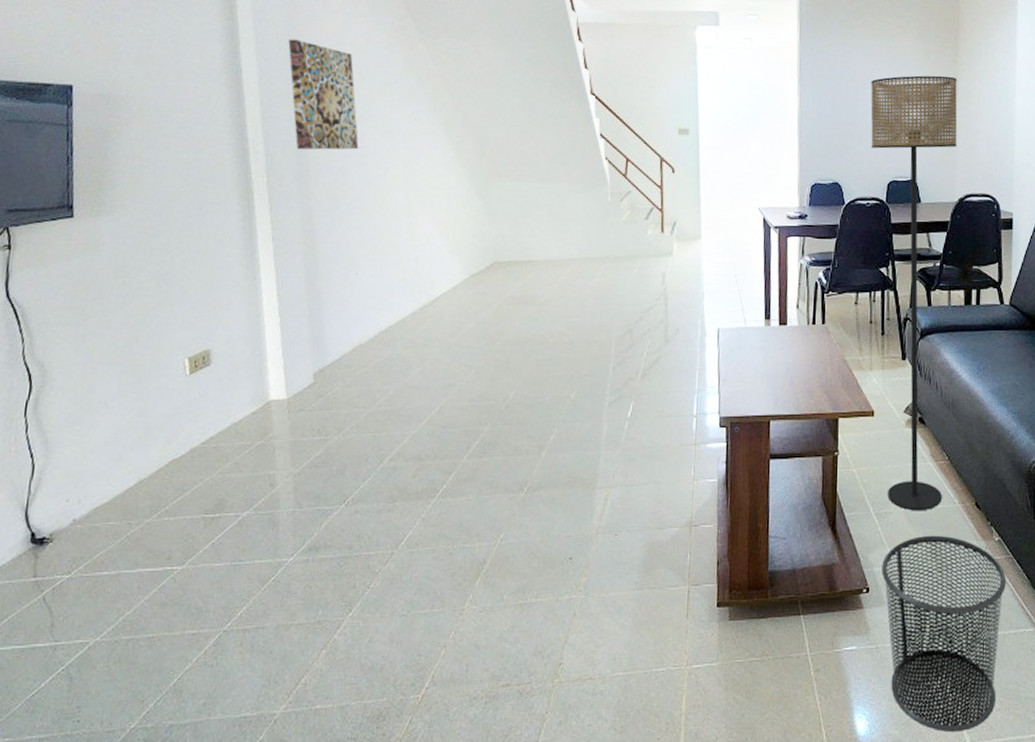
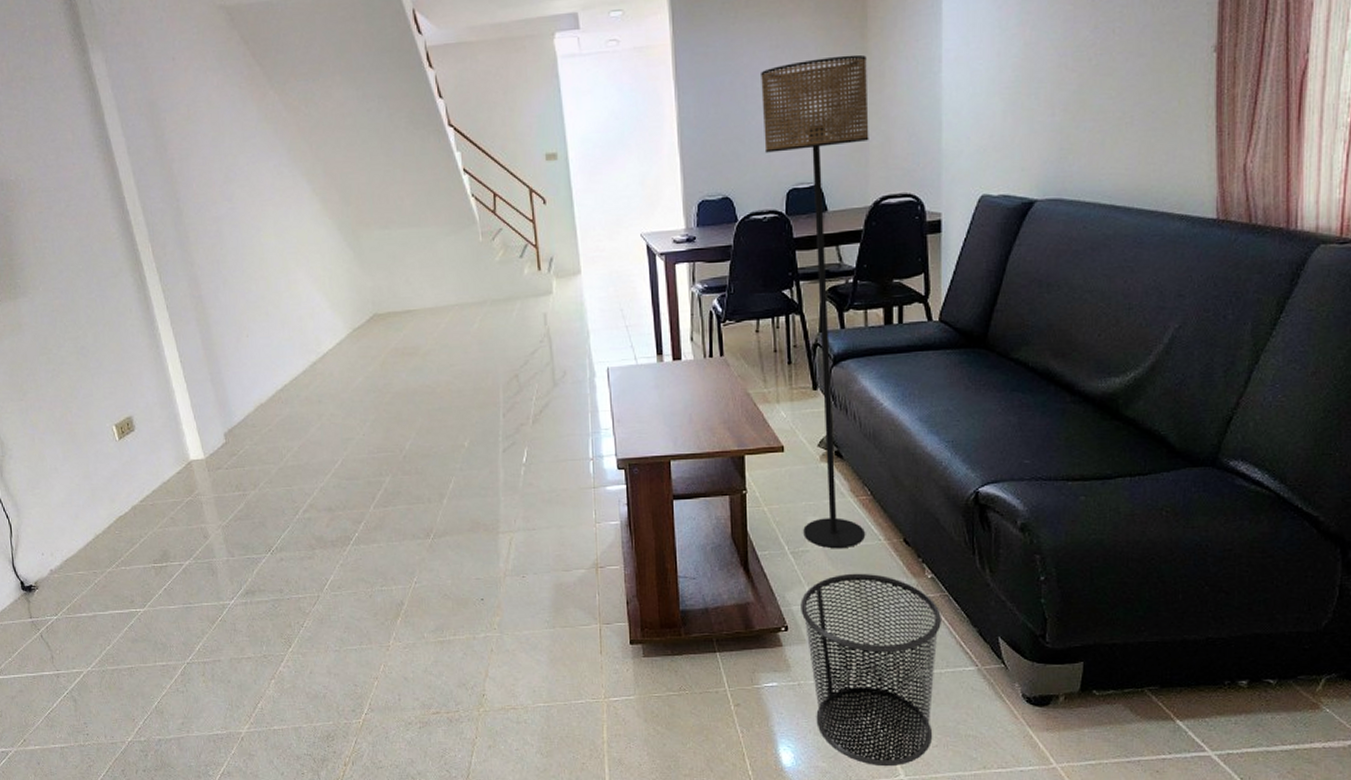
wall art: present [288,39,359,150] -> none [147,102,229,217]

